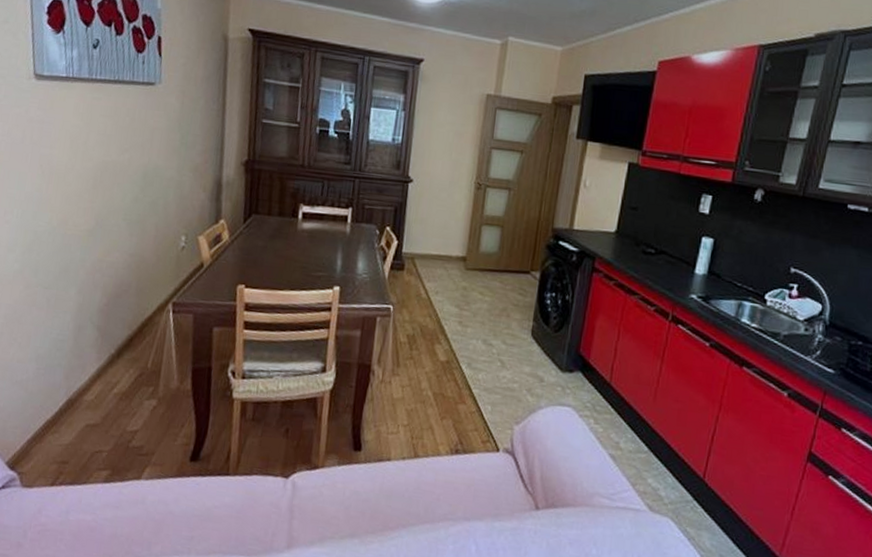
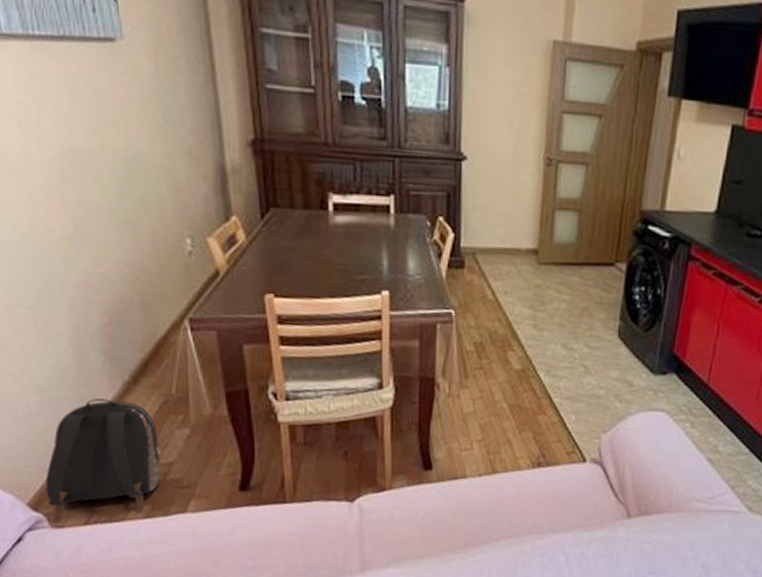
backpack: none [24,368,129,483] -> present [45,398,162,523]

